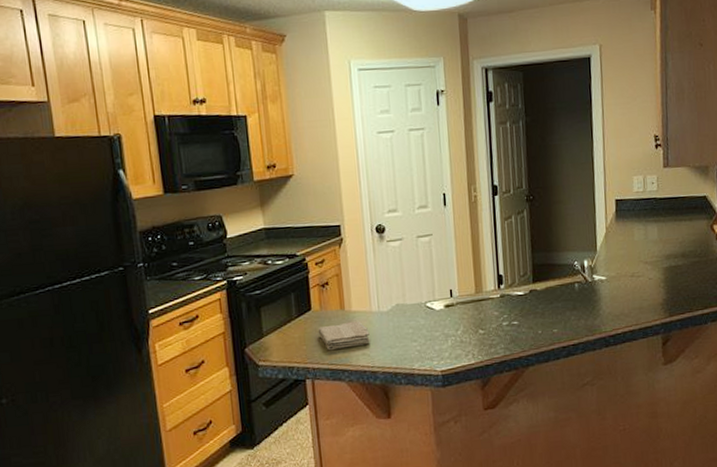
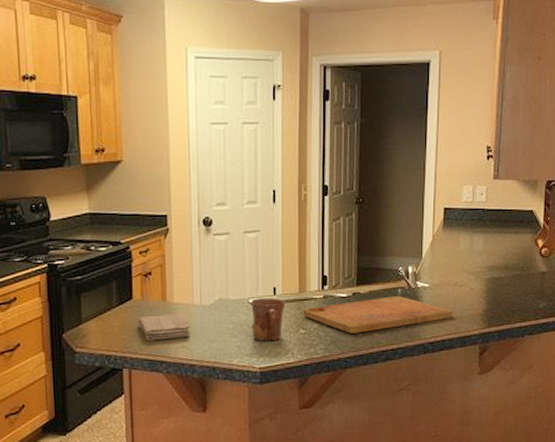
mug: none [428,300,463,344] -> present [251,298,286,342]
cutting board: none [480,290,632,331] -> present [302,296,452,333]

